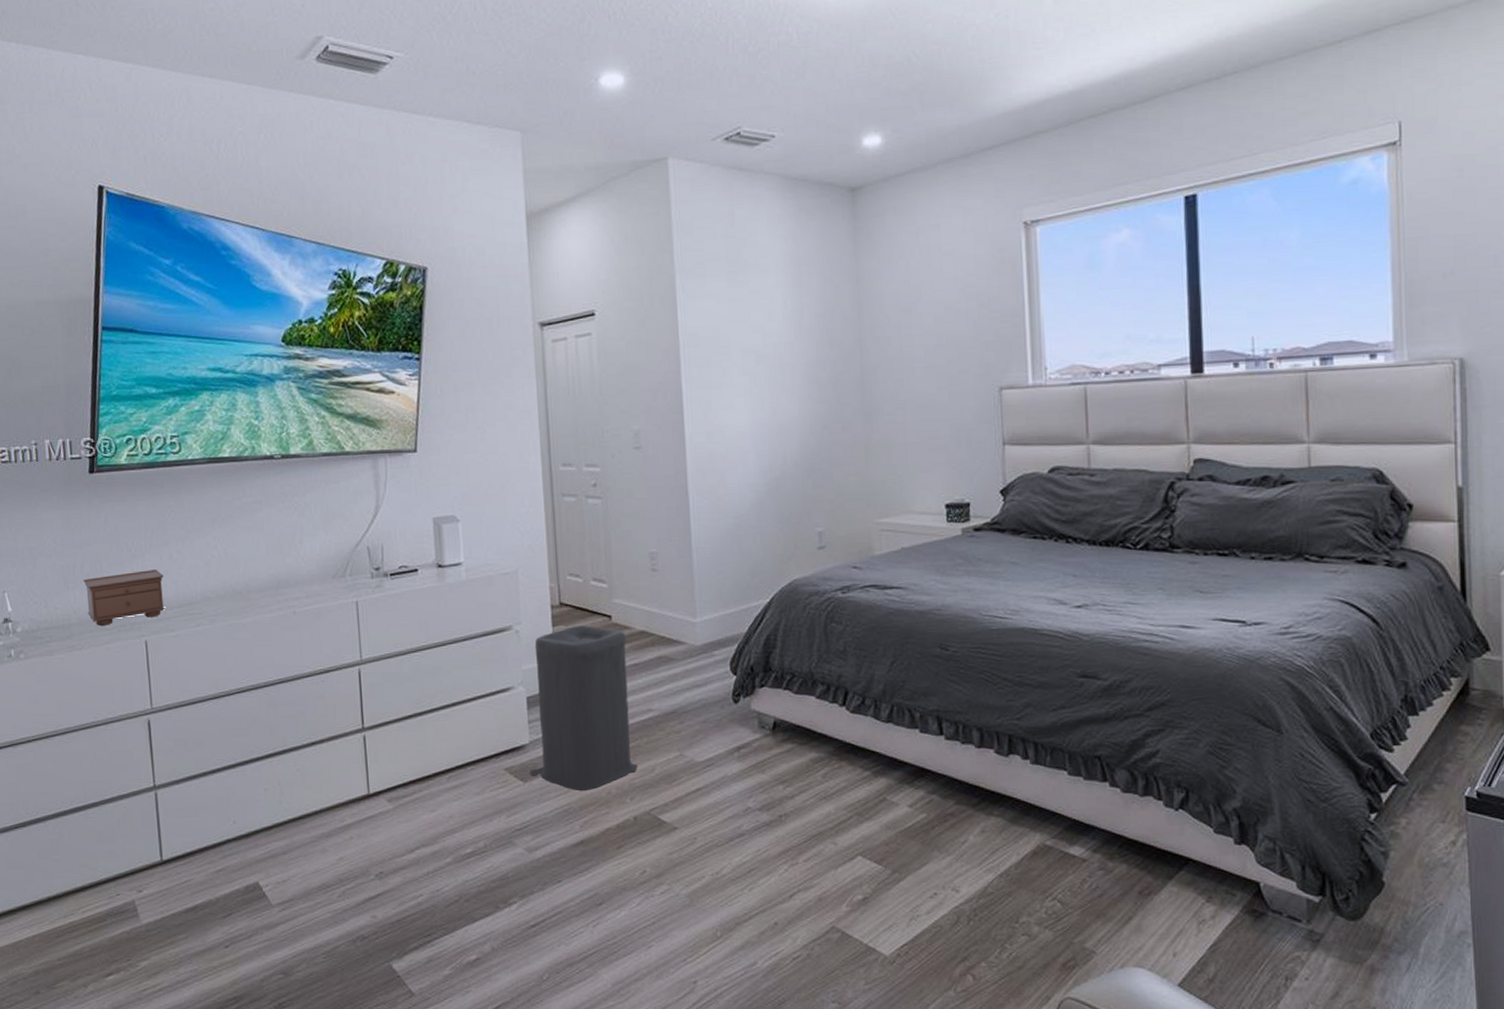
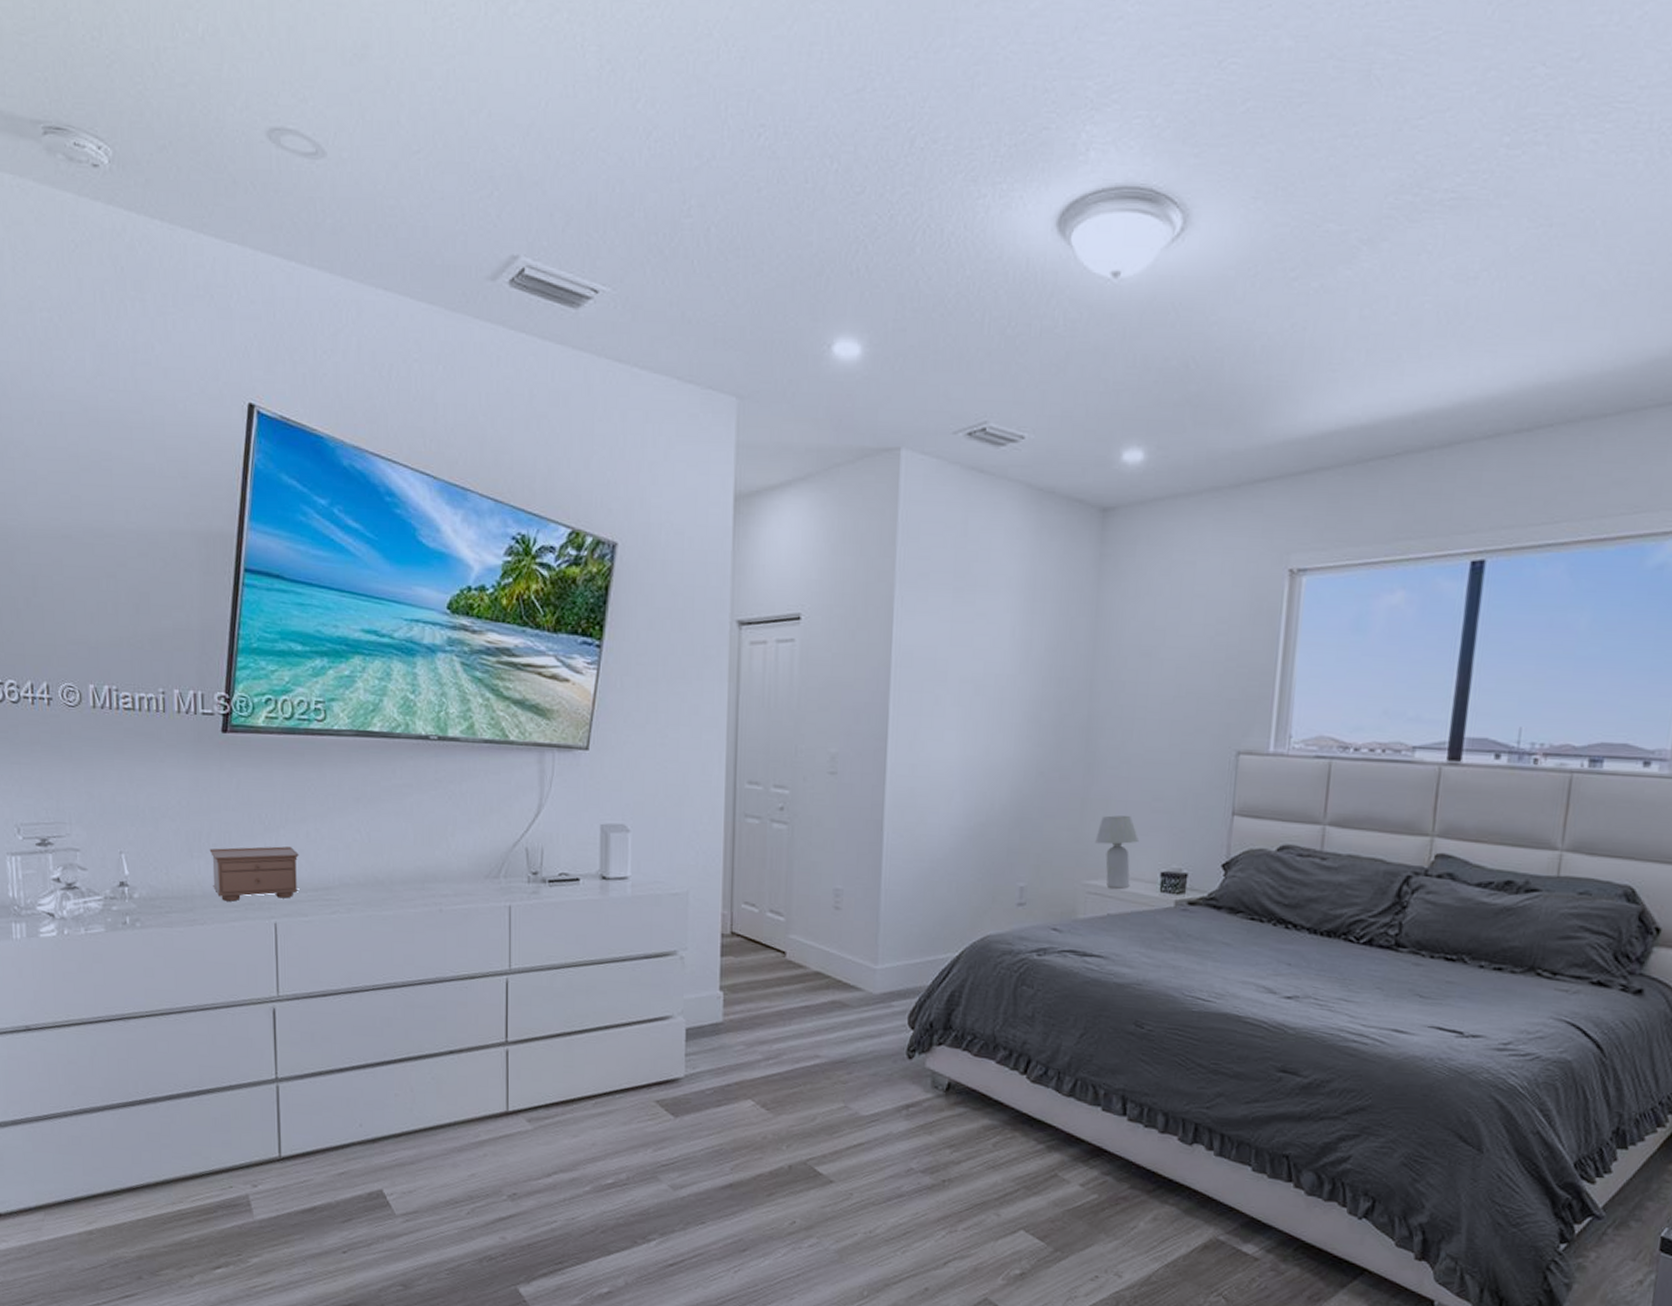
laundry basket: present [530,625,637,790] -> none [682,958,801,1133]
table lamp: none [882,457,922,525] -> present [1095,815,1140,890]

